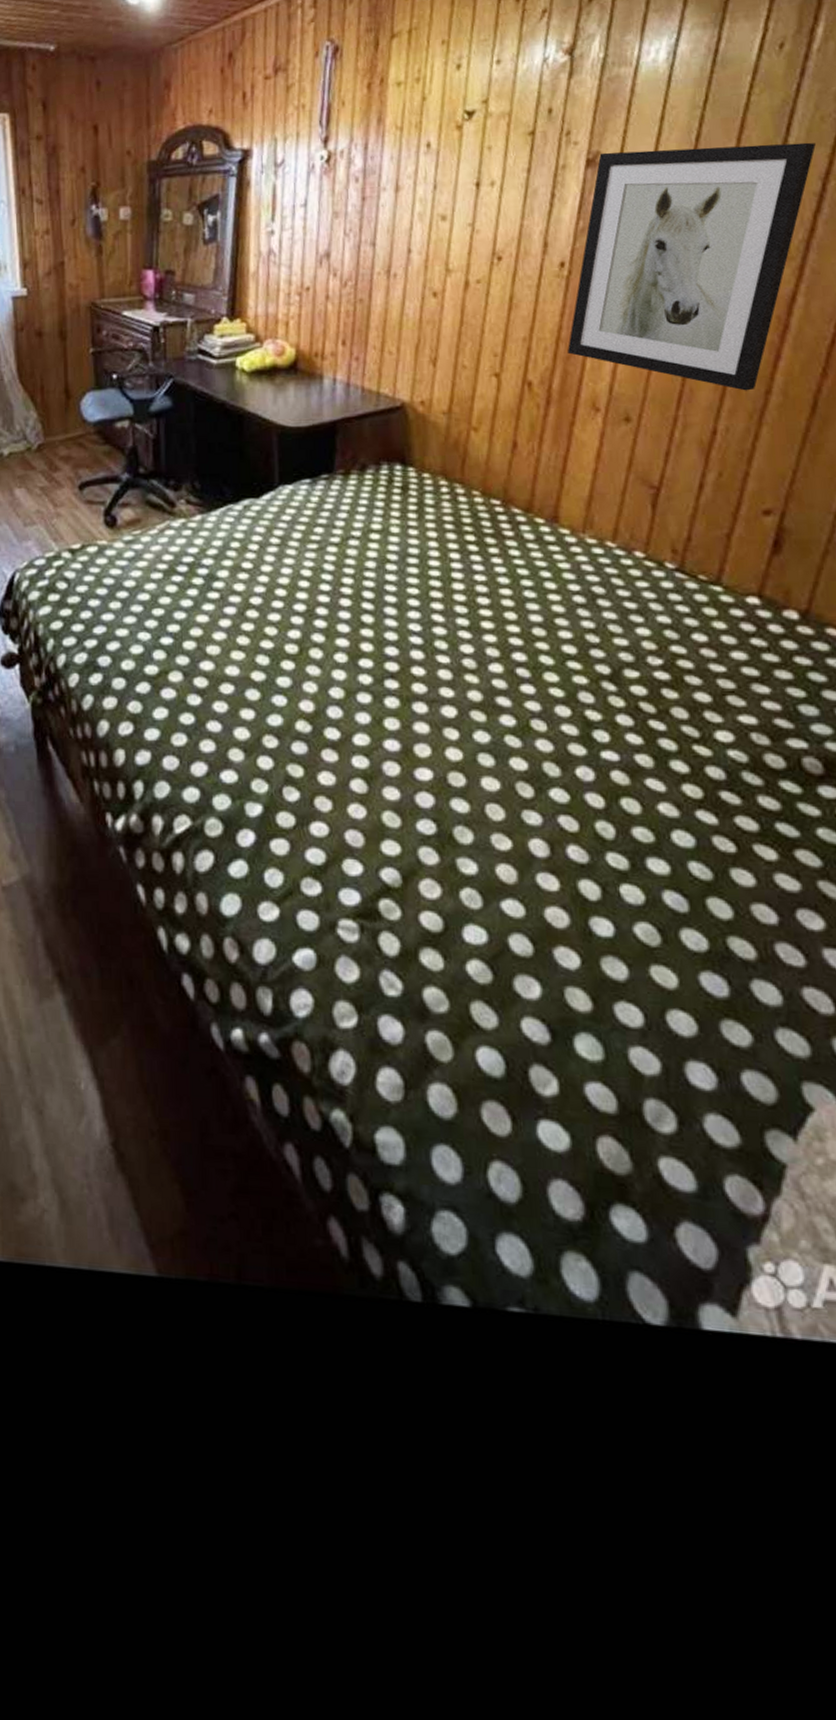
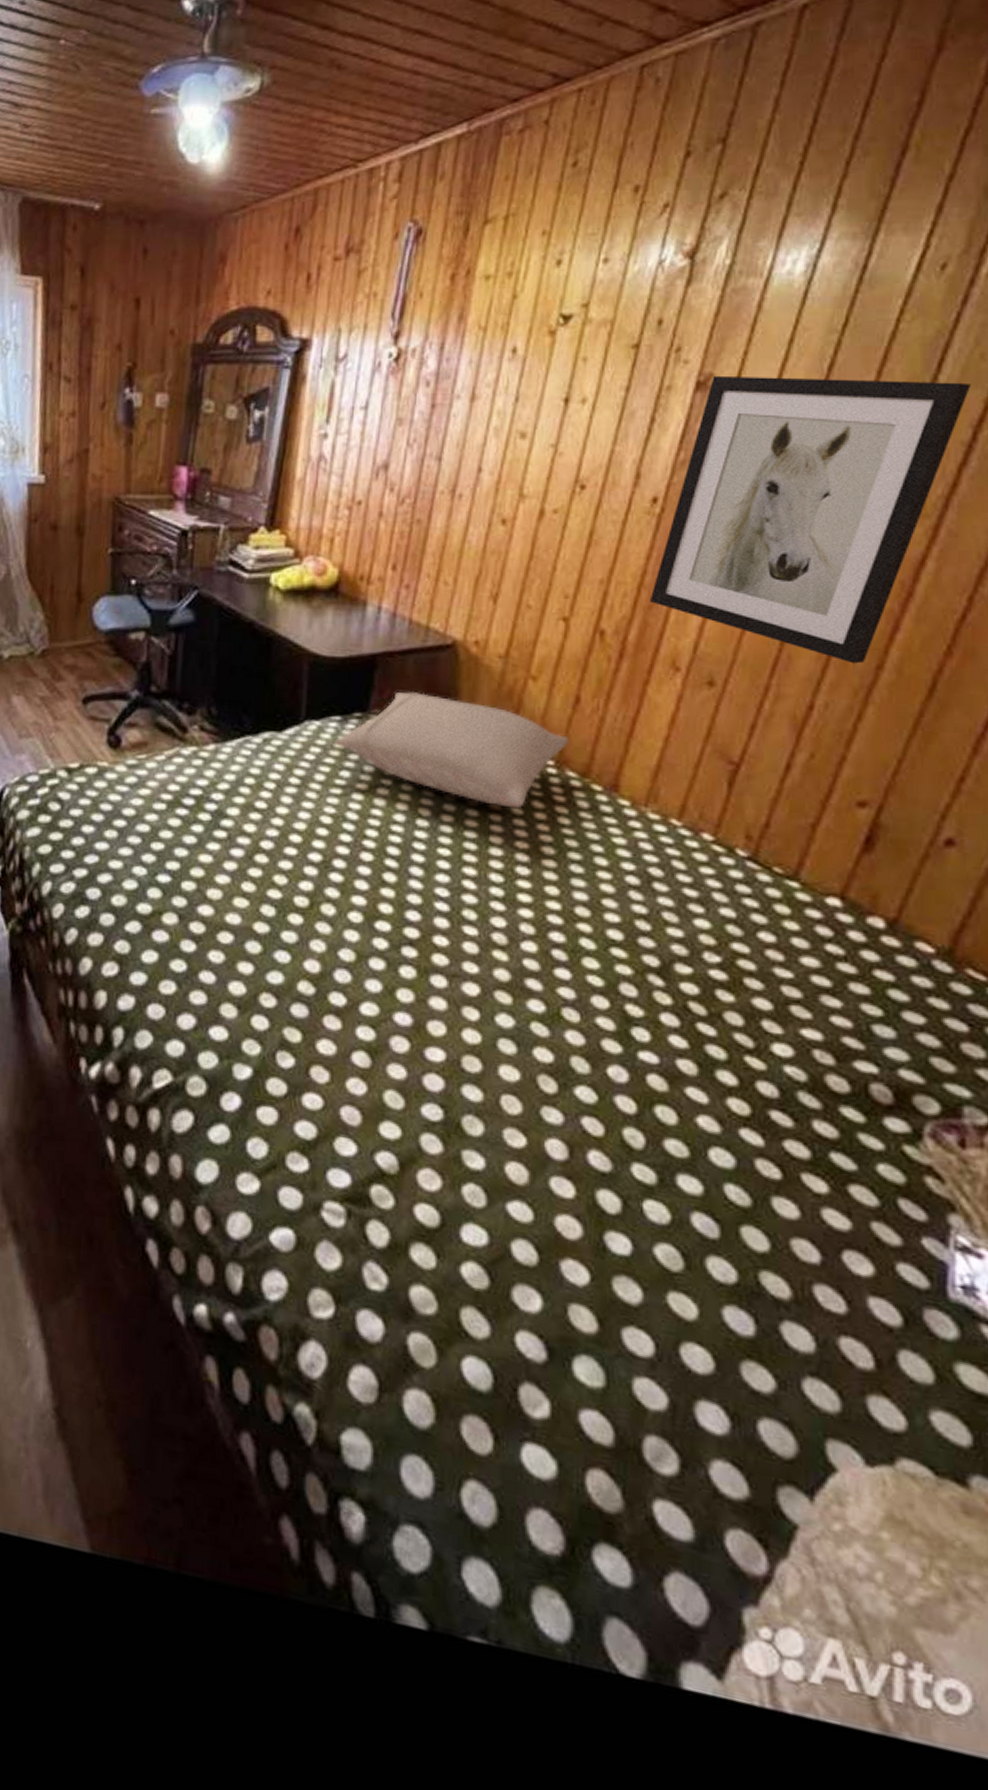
pillow: none [305,451,511,546] -> present [333,692,569,809]

